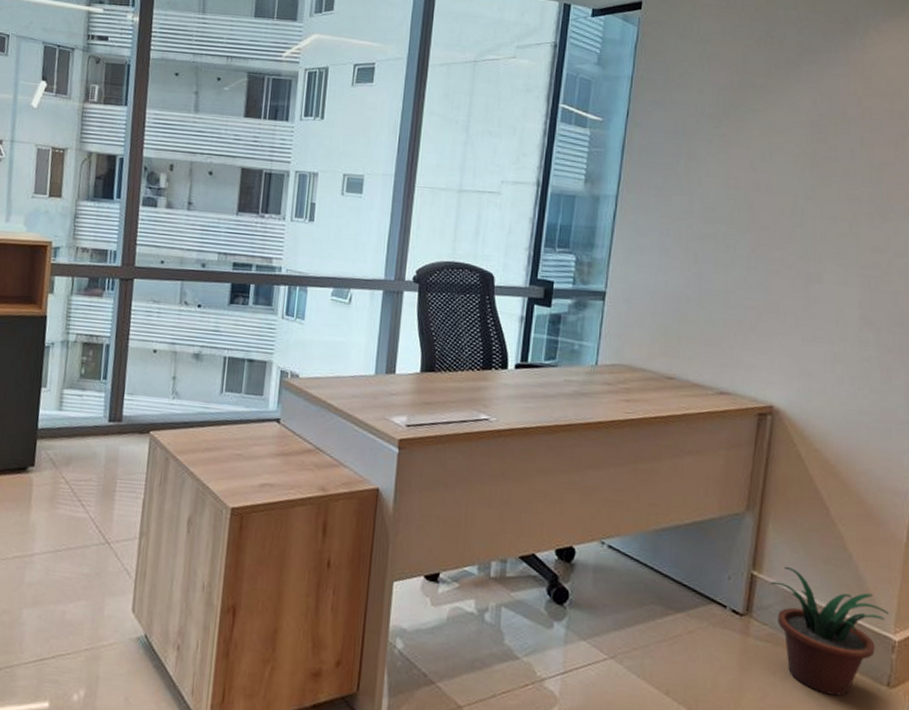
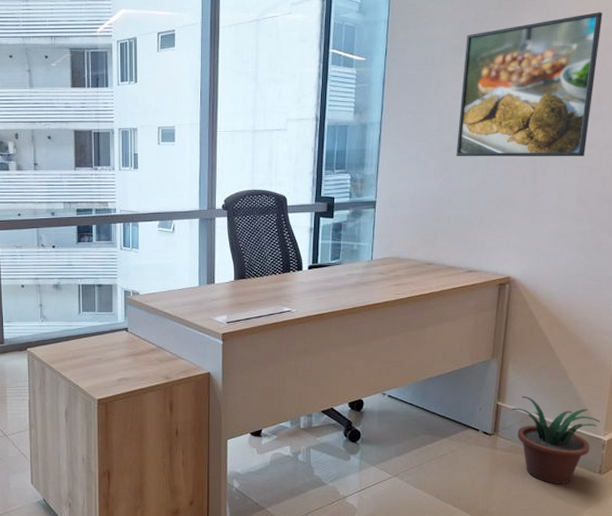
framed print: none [709,92,894,264] -> present [456,12,603,157]

